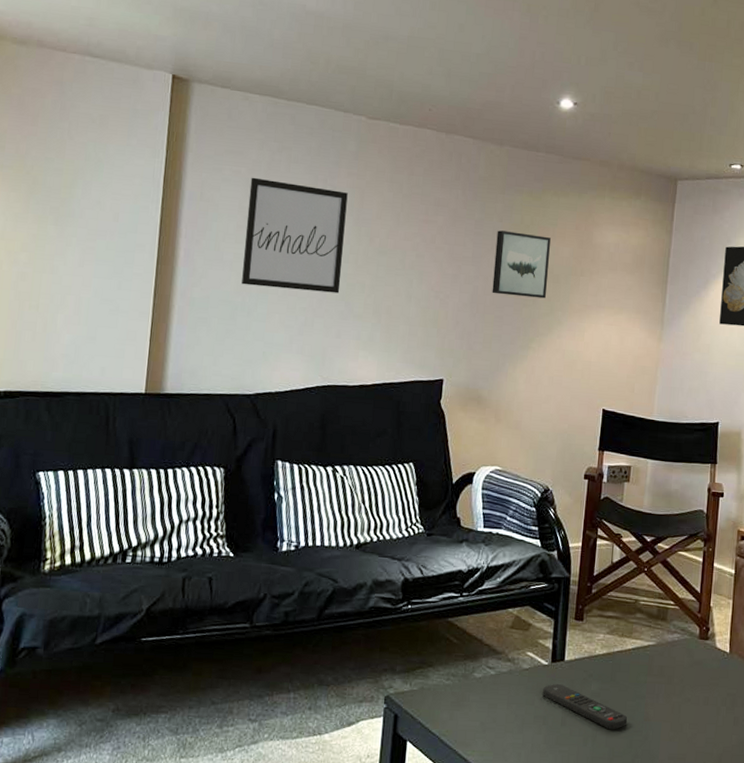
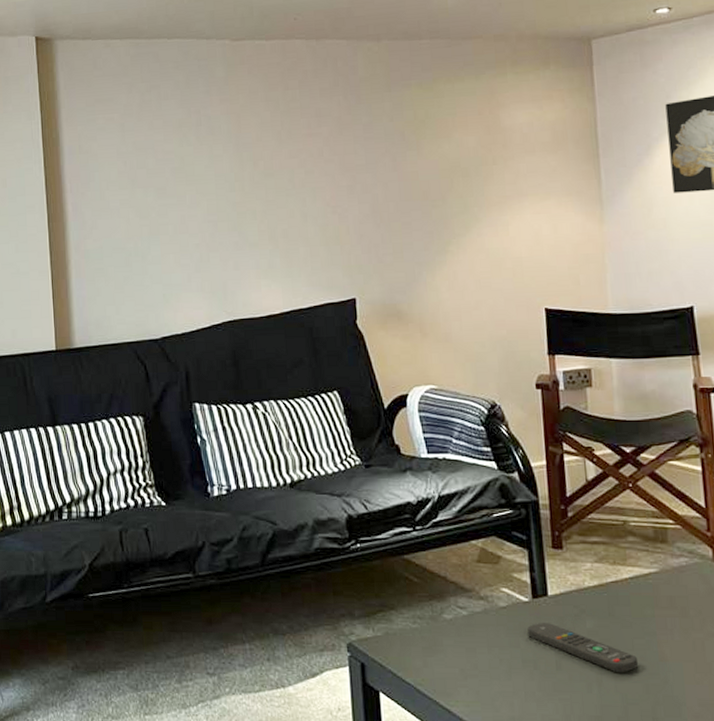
wall art: present [241,177,348,294] -> none [124,119,231,230]
wall art: present [492,230,551,299] -> none [389,128,456,200]

